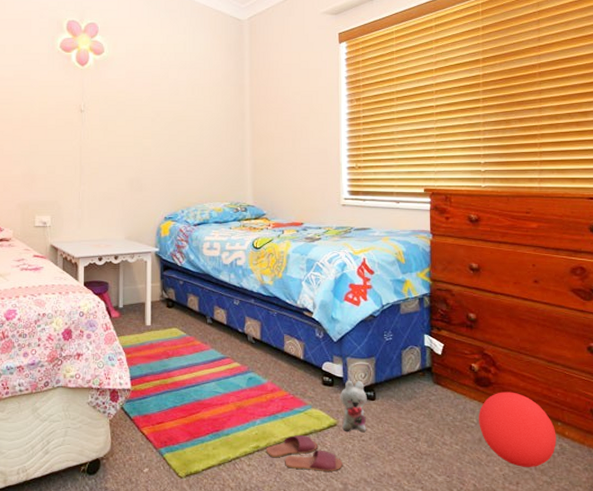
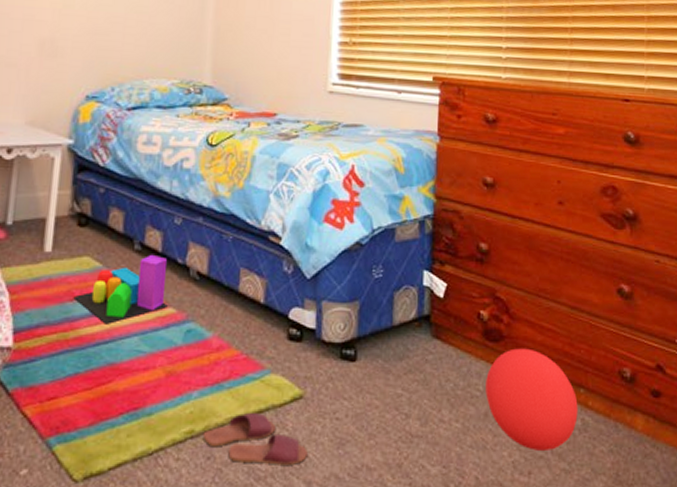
toy blocks: none [168,326,234,374] -> present [73,254,168,324]
plush toy: present [340,380,367,433] -> none [309,333,346,408]

